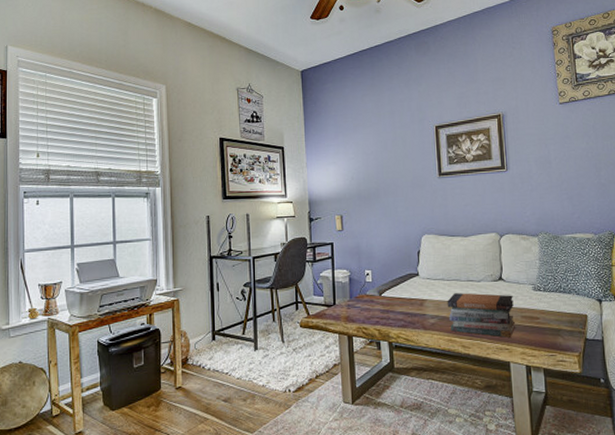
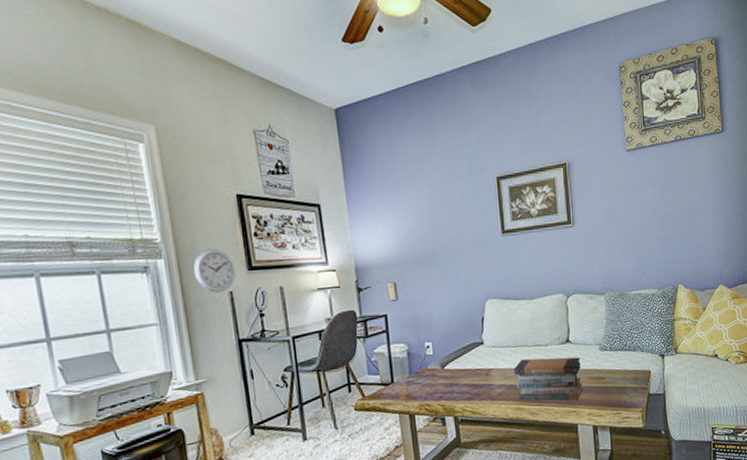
wall clock: none [182,180,214,216] -> present [194,248,236,293]

